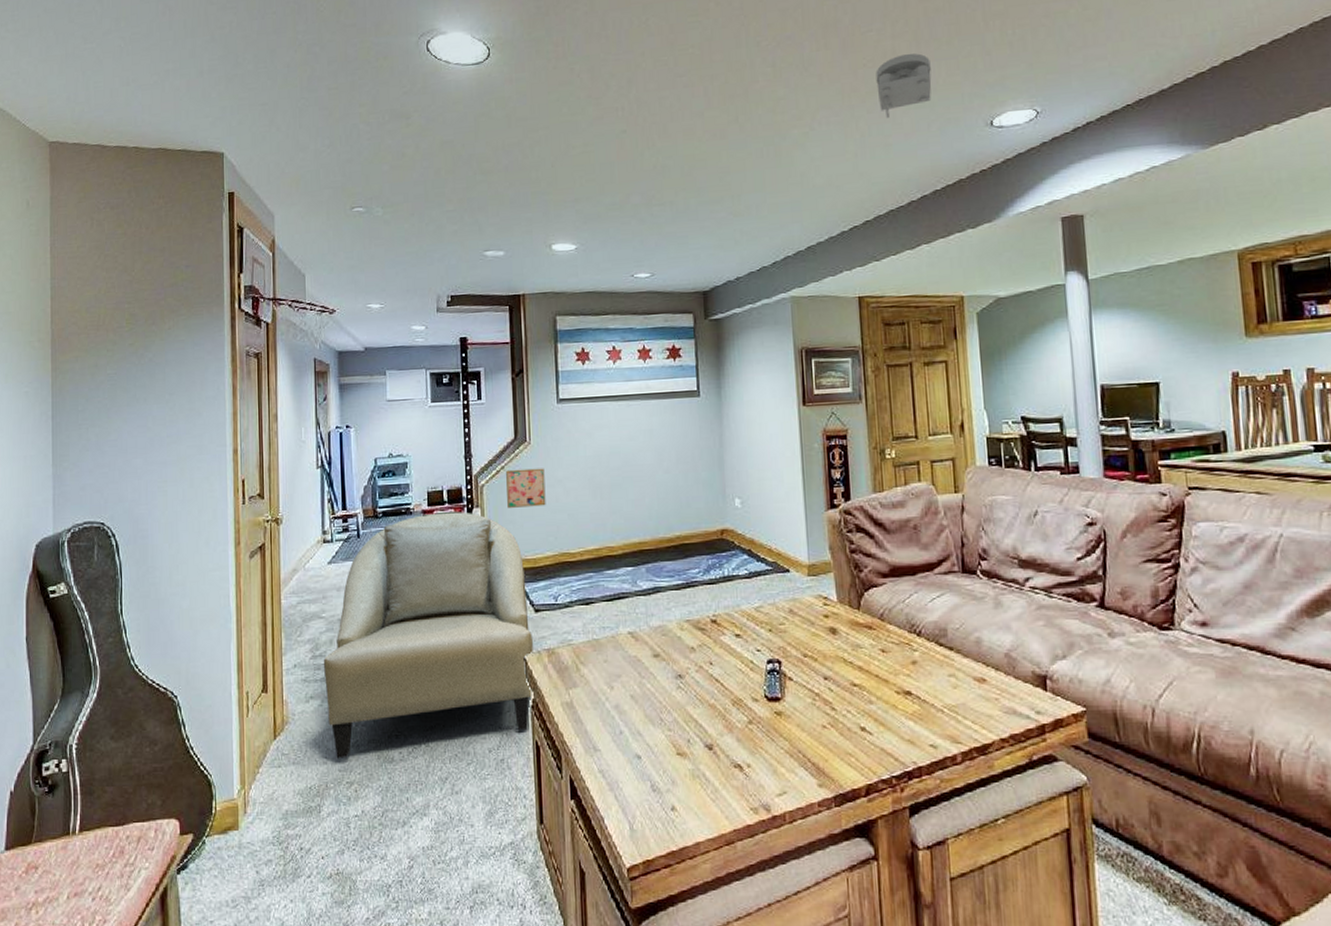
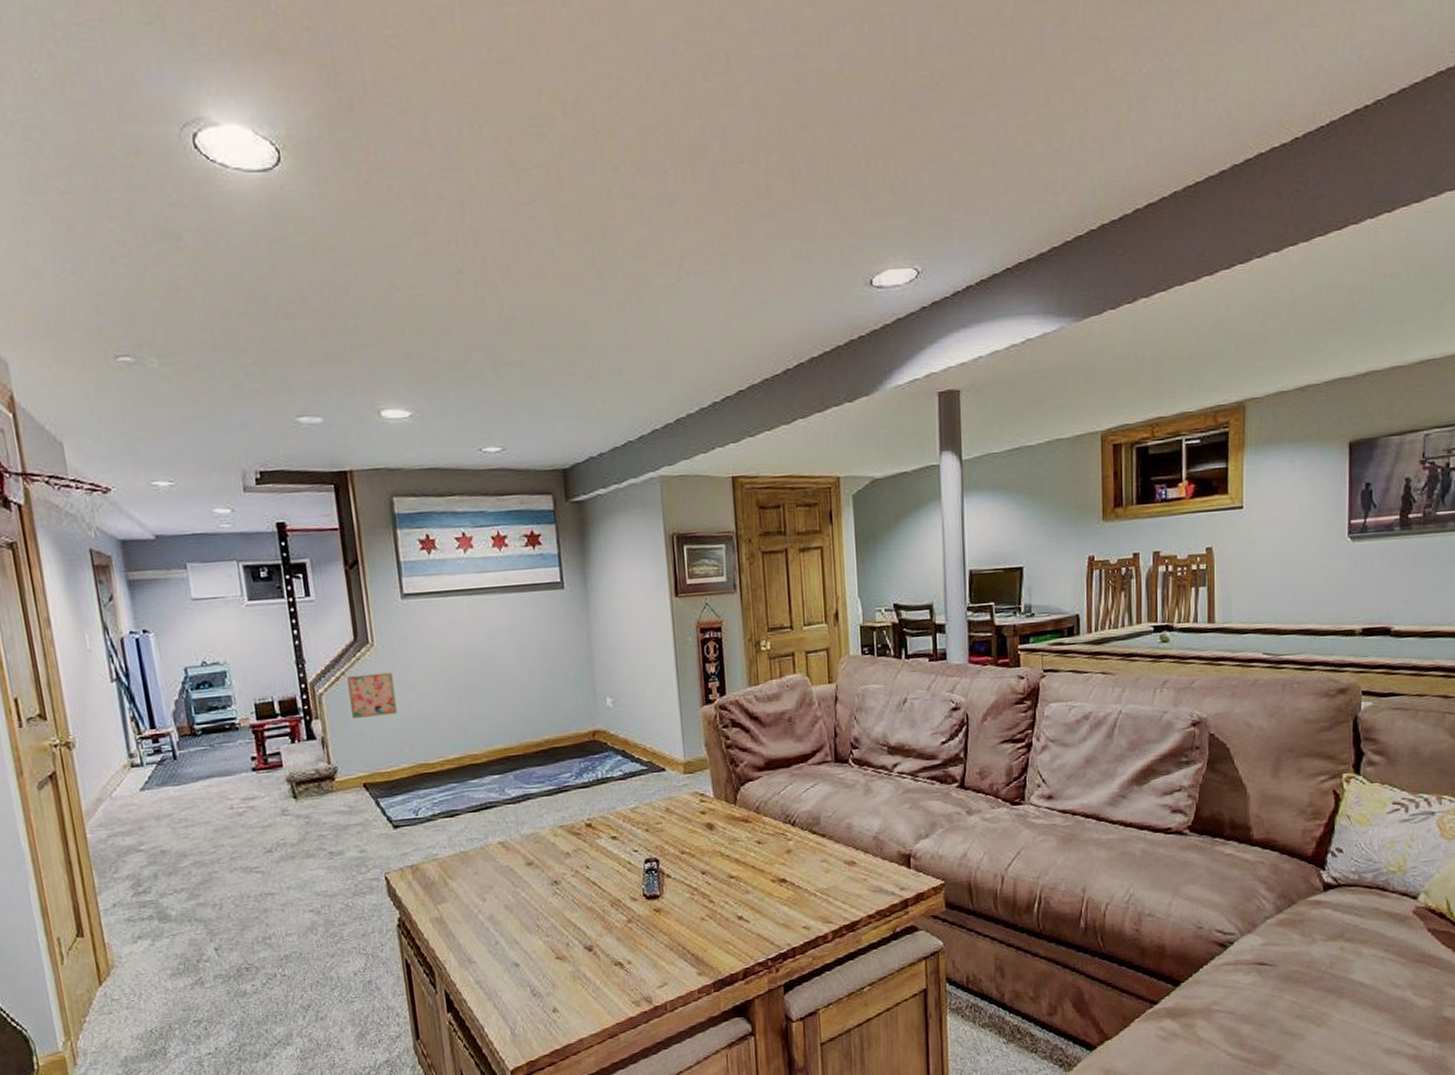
armchair: present [323,512,533,758] -> none [148,724,398,998]
smoke detector: present [876,53,932,118] -> none [748,193,809,270]

